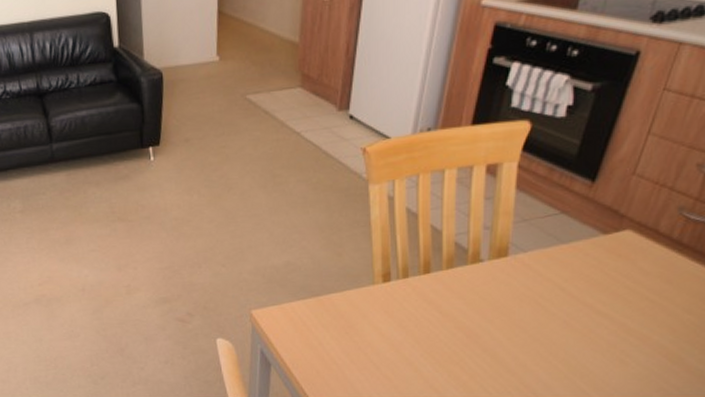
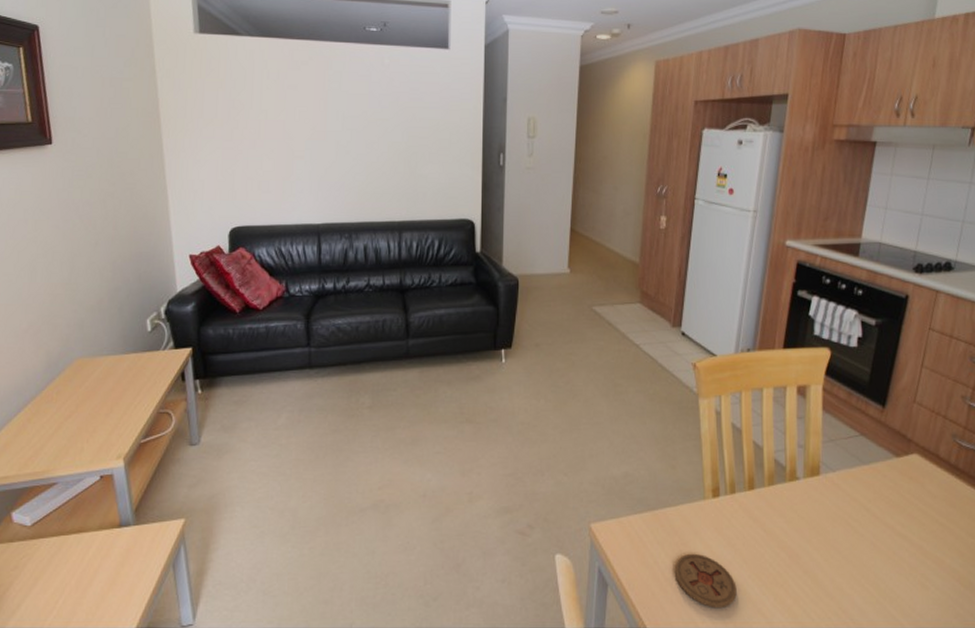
coaster: none [340,336,407,385] -> present [674,554,737,609]

